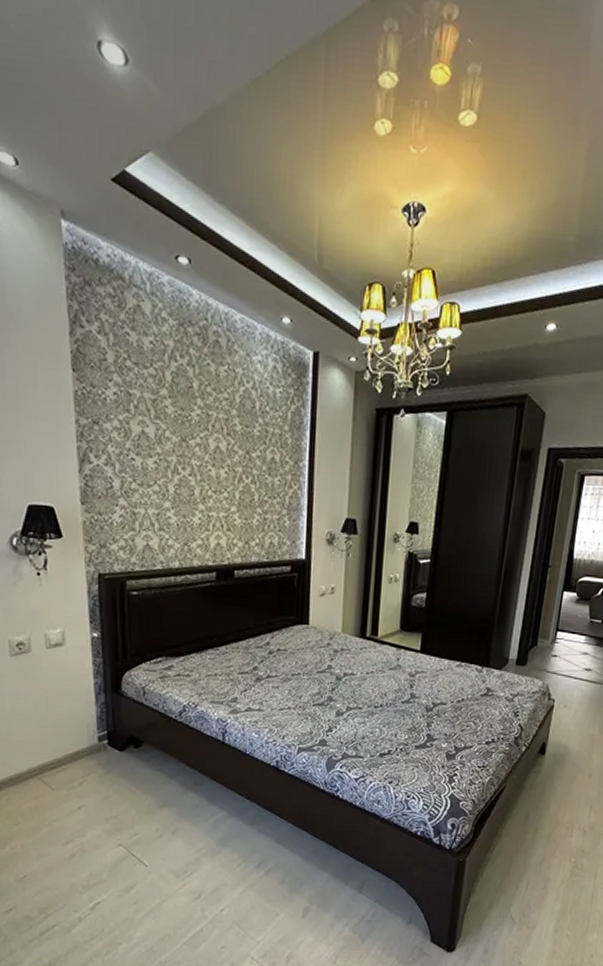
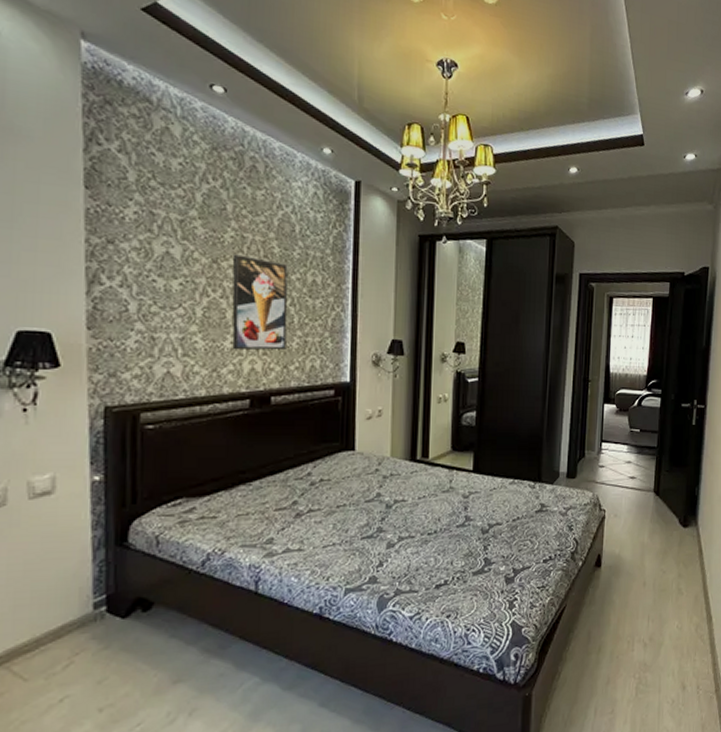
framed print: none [199,432,249,527] -> present [232,254,288,351]

